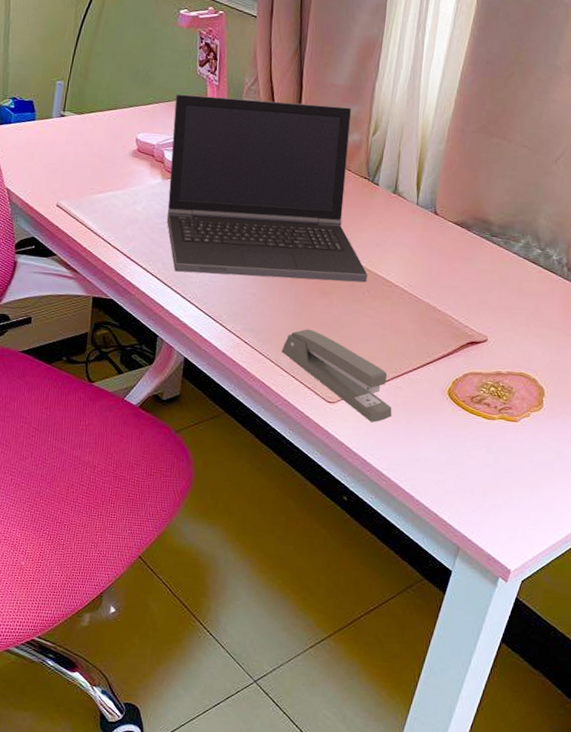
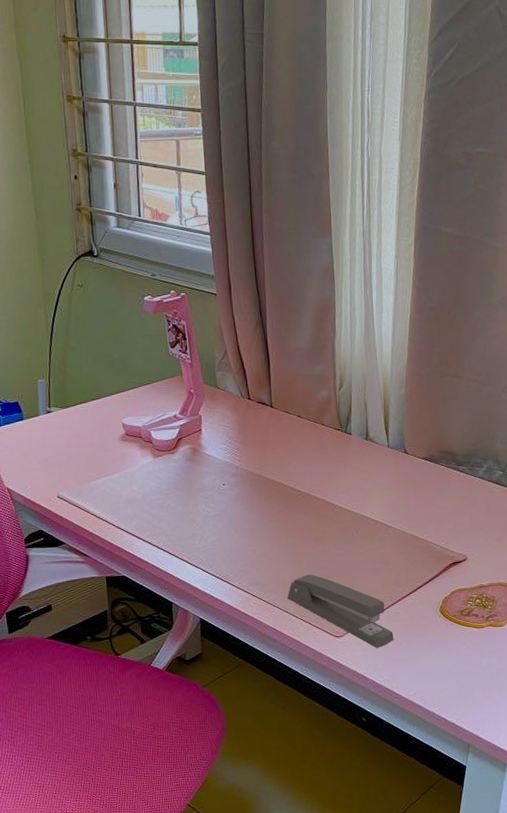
laptop computer: present [166,94,368,283] -> none [153,367,354,541]

